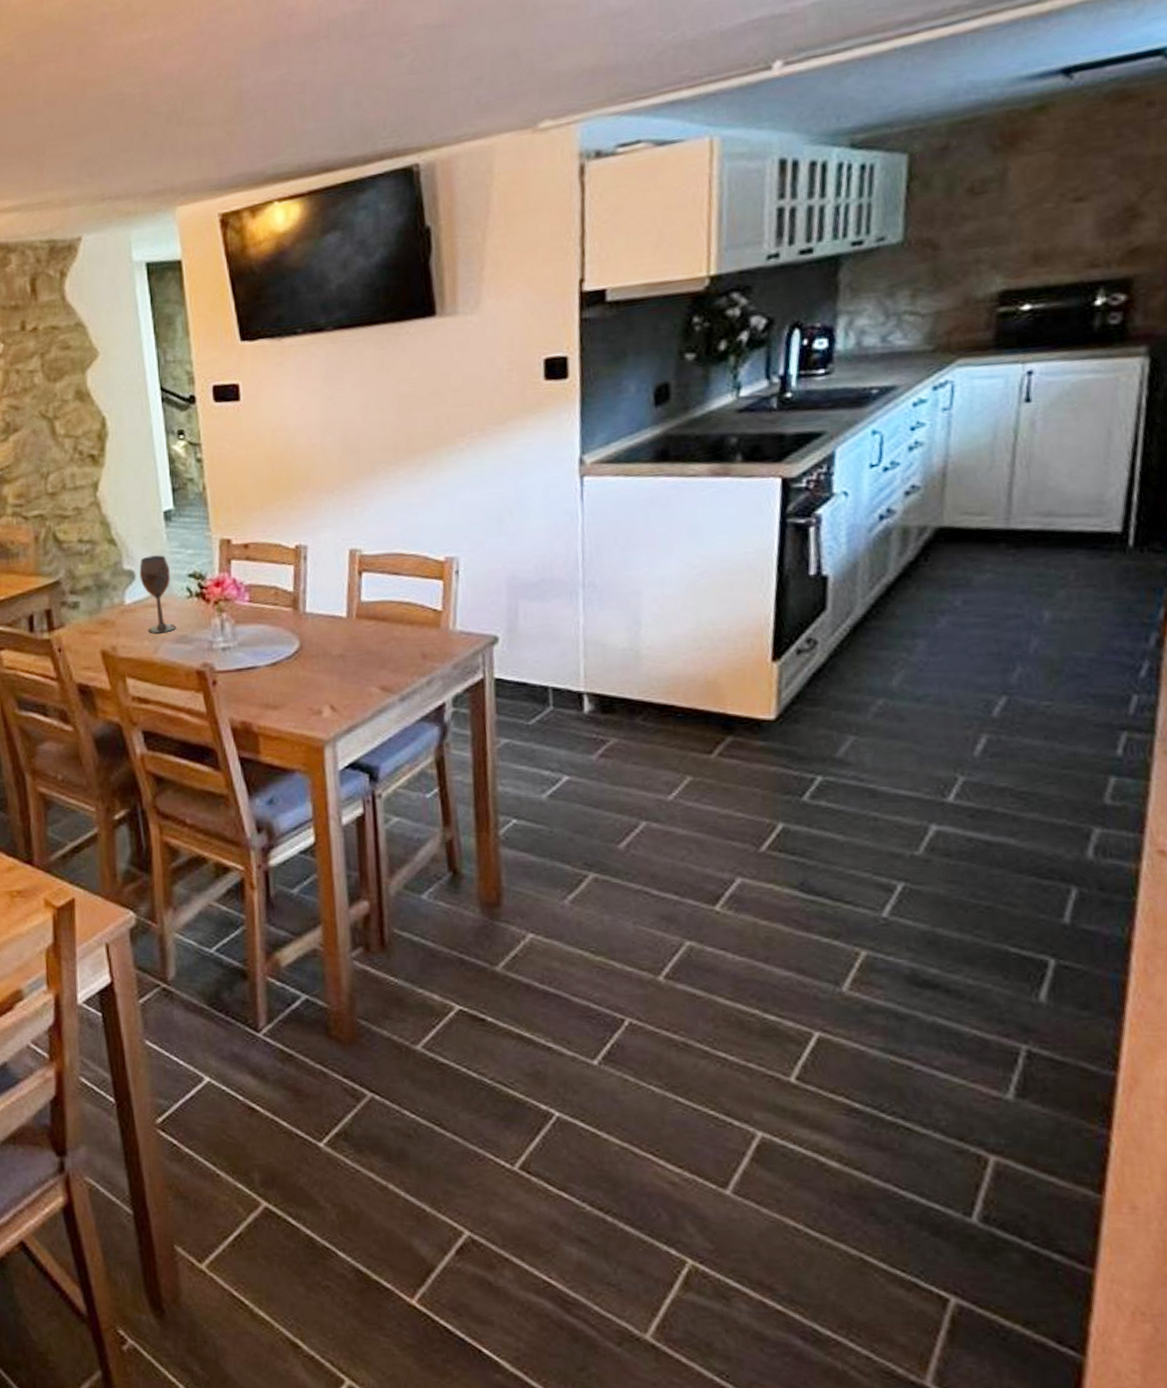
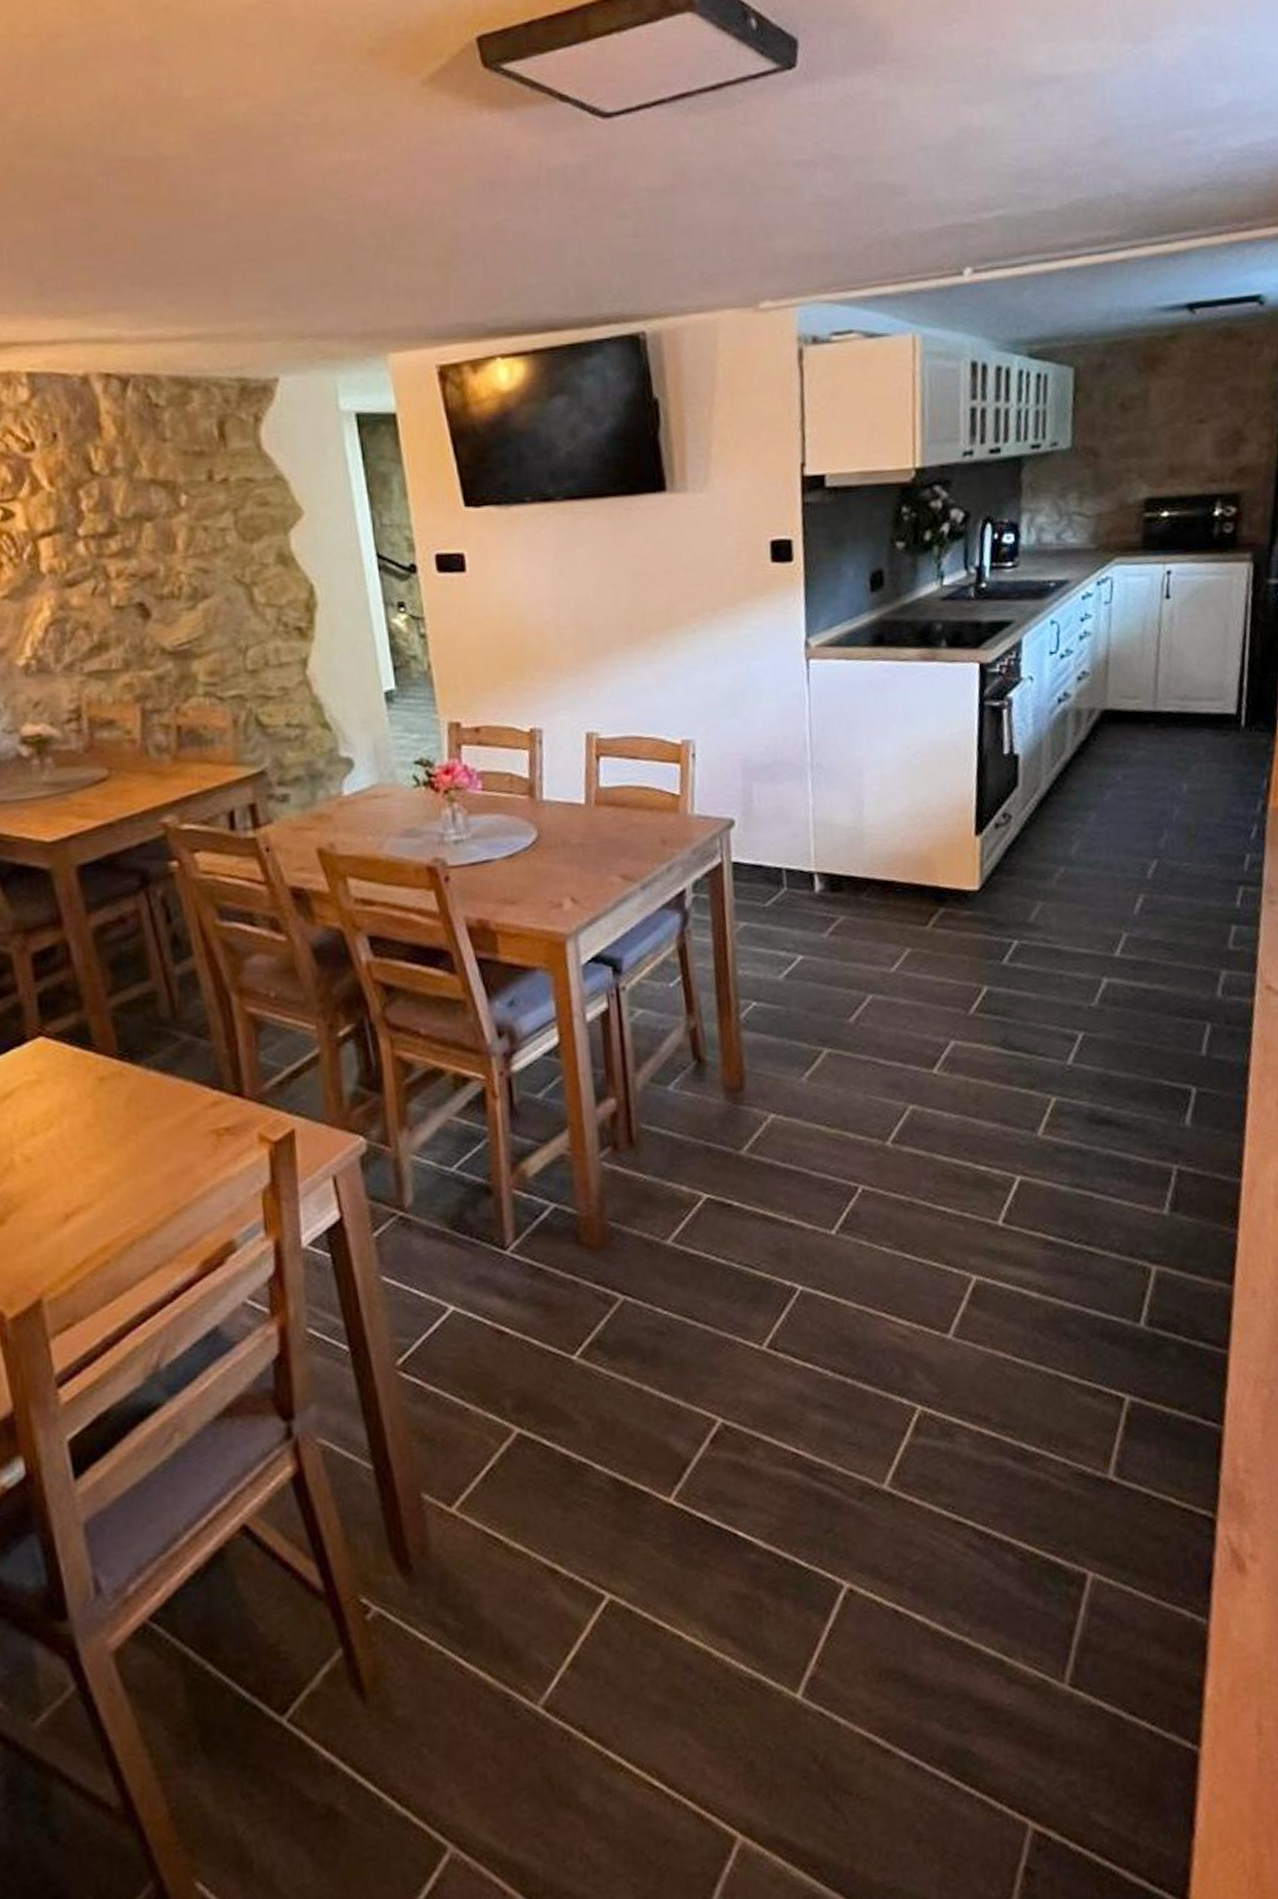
wine glass: present [139,555,176,634] -> none [358,740,402,828]

